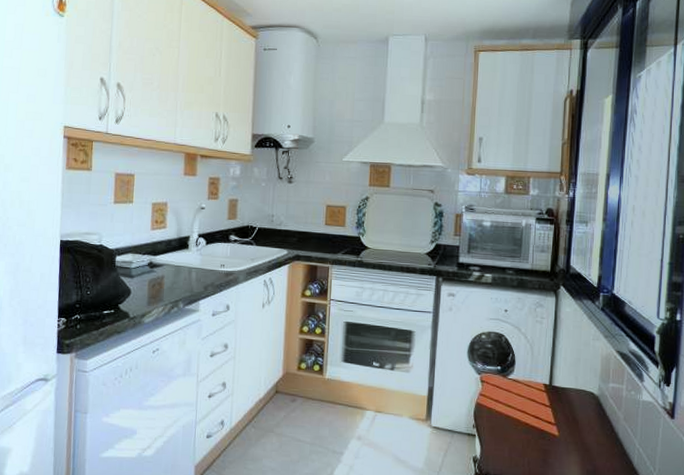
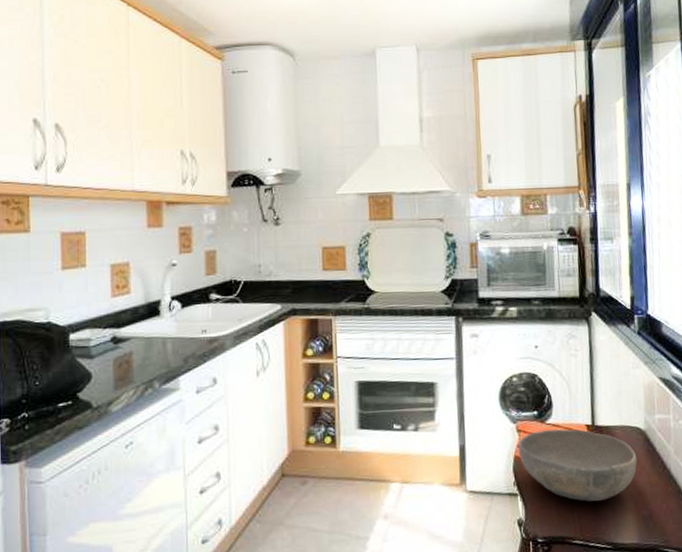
bowl: none [480,383,587,451] -> present [517,429,637,502]

